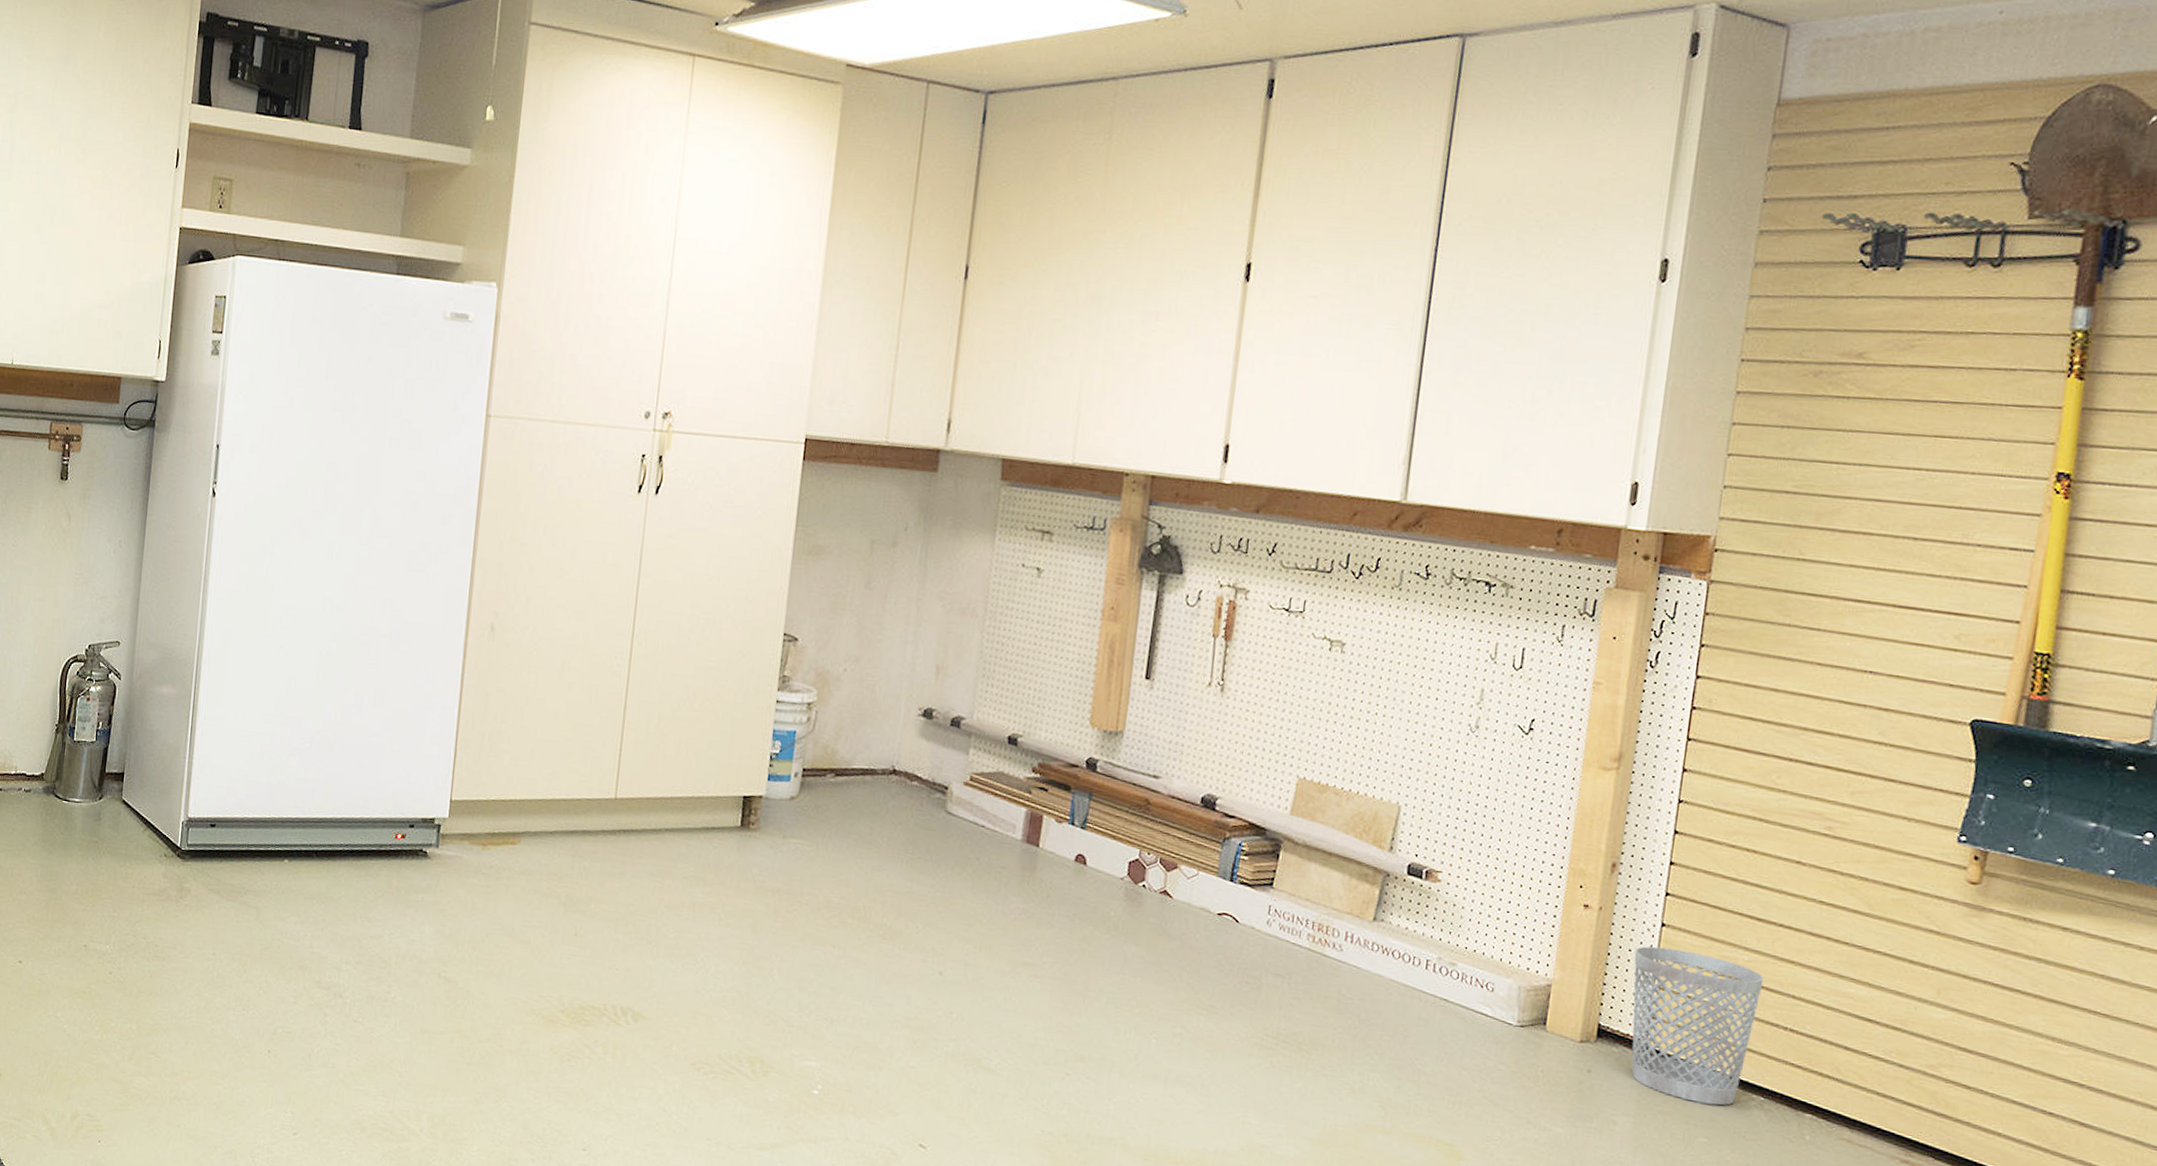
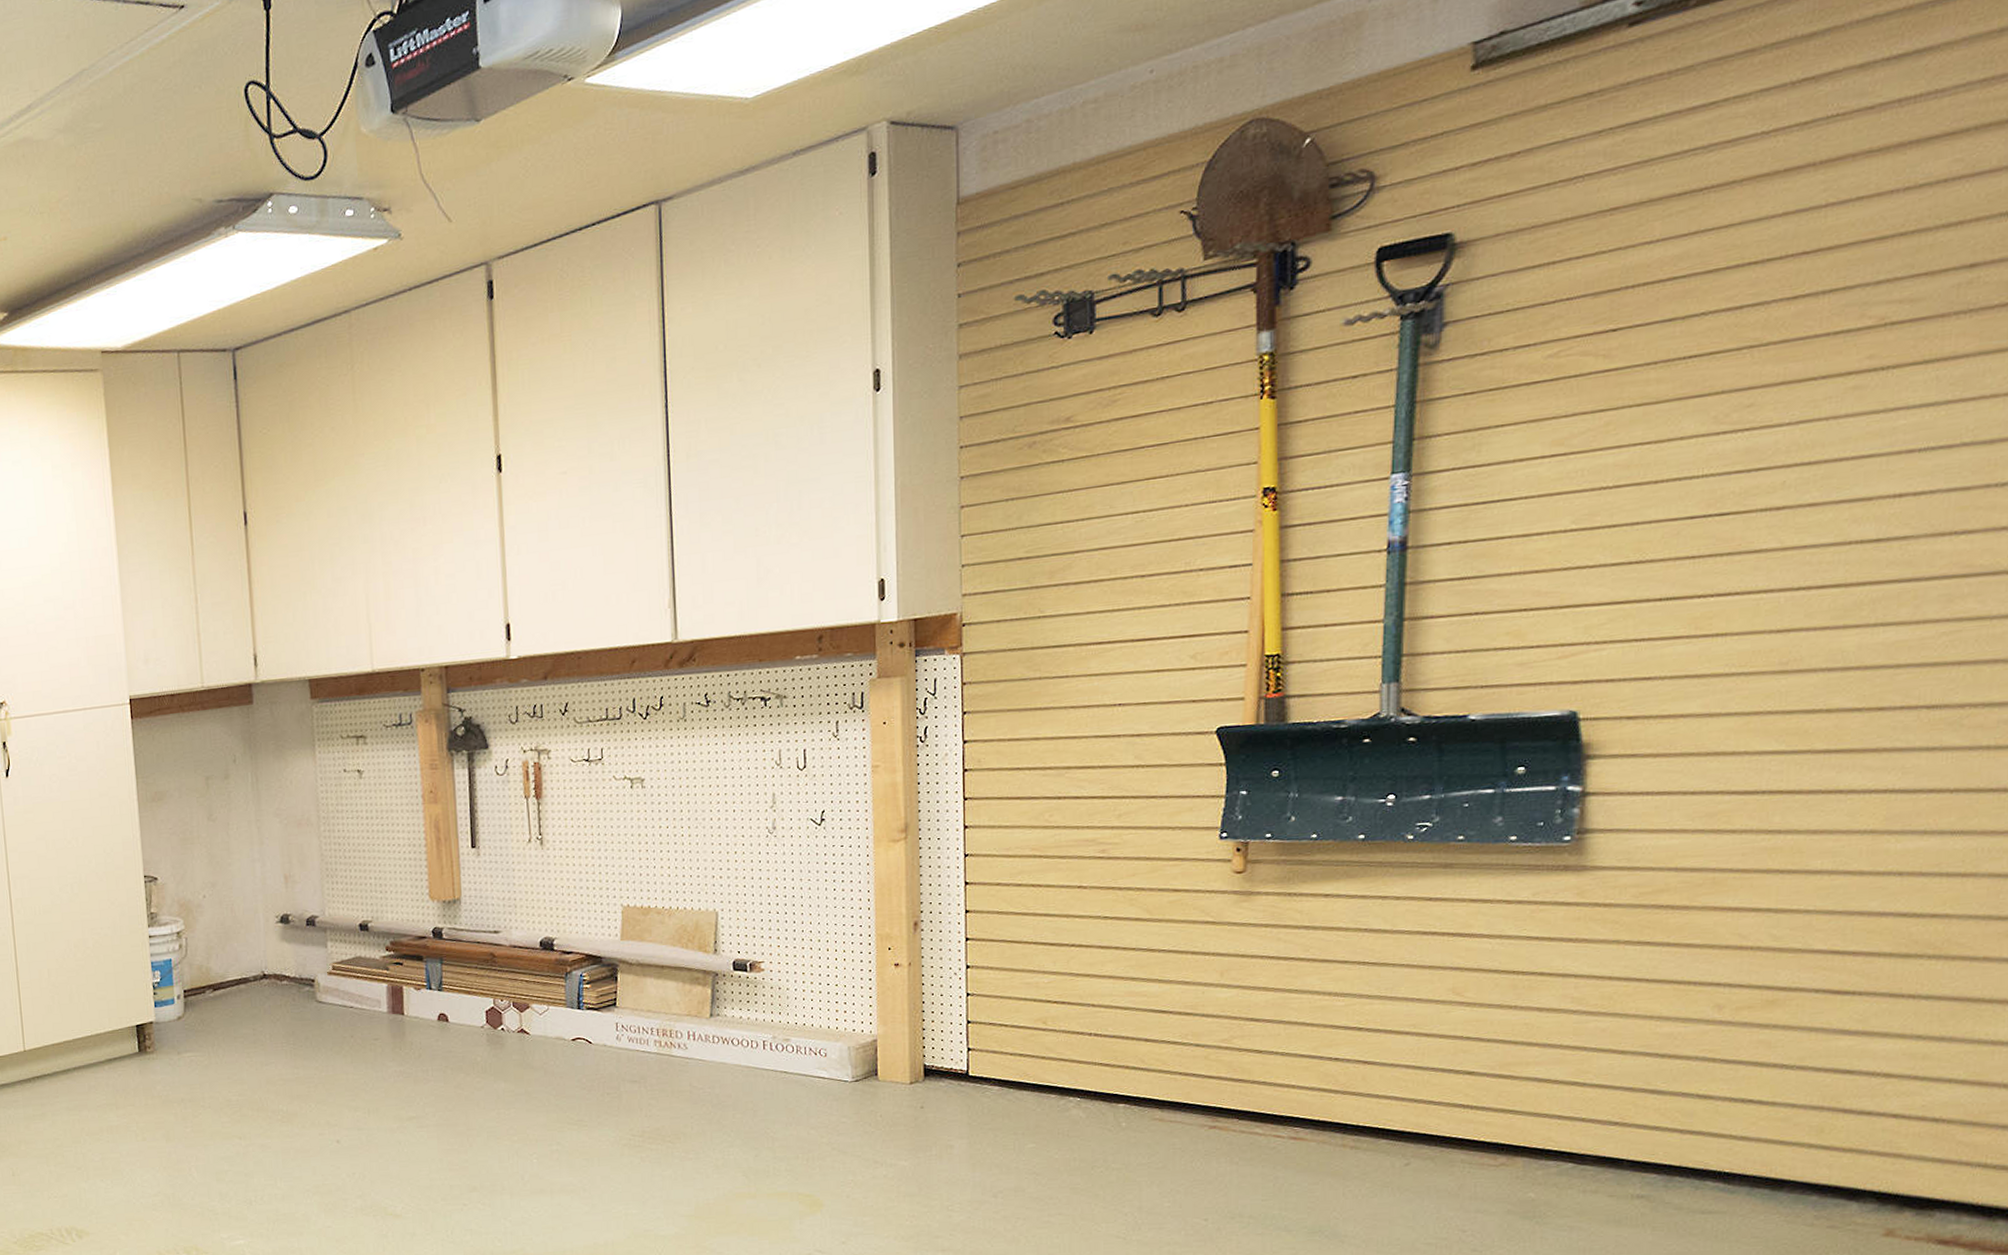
wastebasket: present [1631,946,1764,1106] -> none [946,985,1065,1115]

